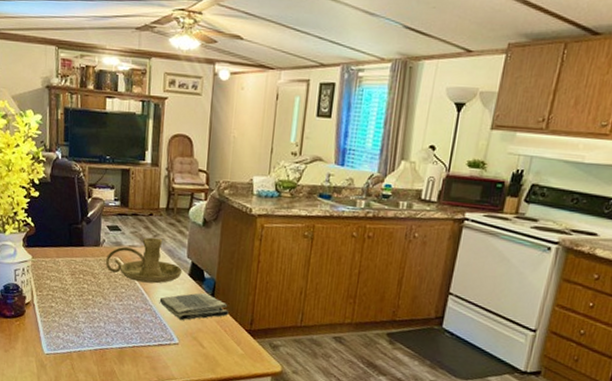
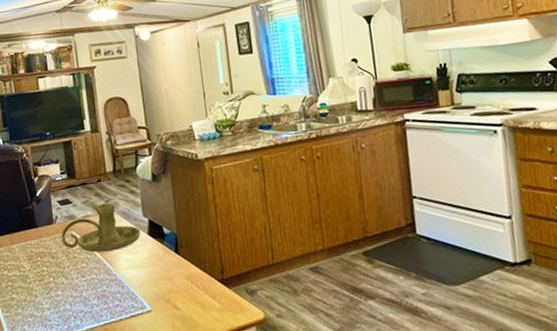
dish towel: present [159,293,229,321] -> none [123,250,197,285]

